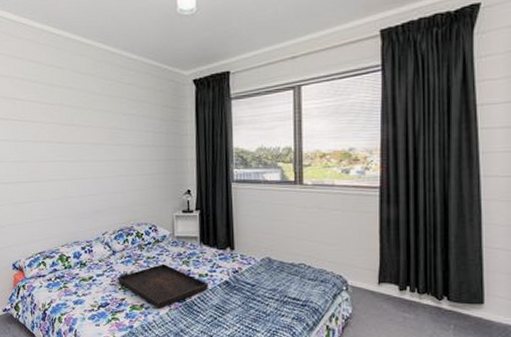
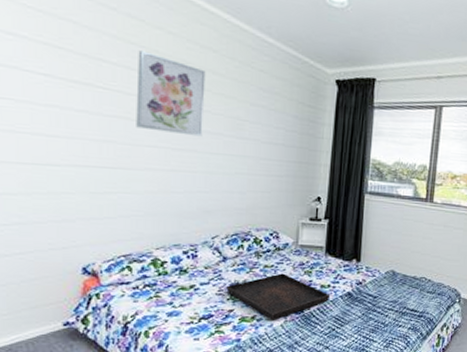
wall art: none [38,86,89,149] -> present [136,50,206,137]

